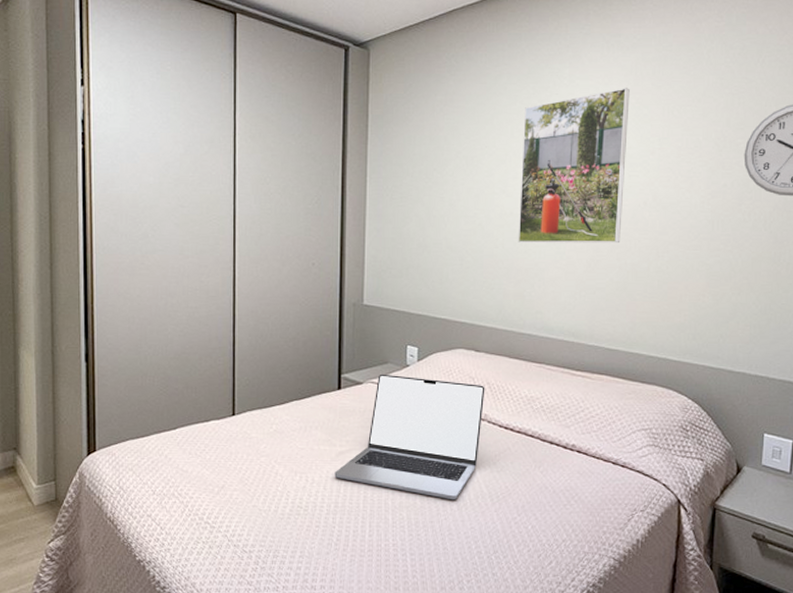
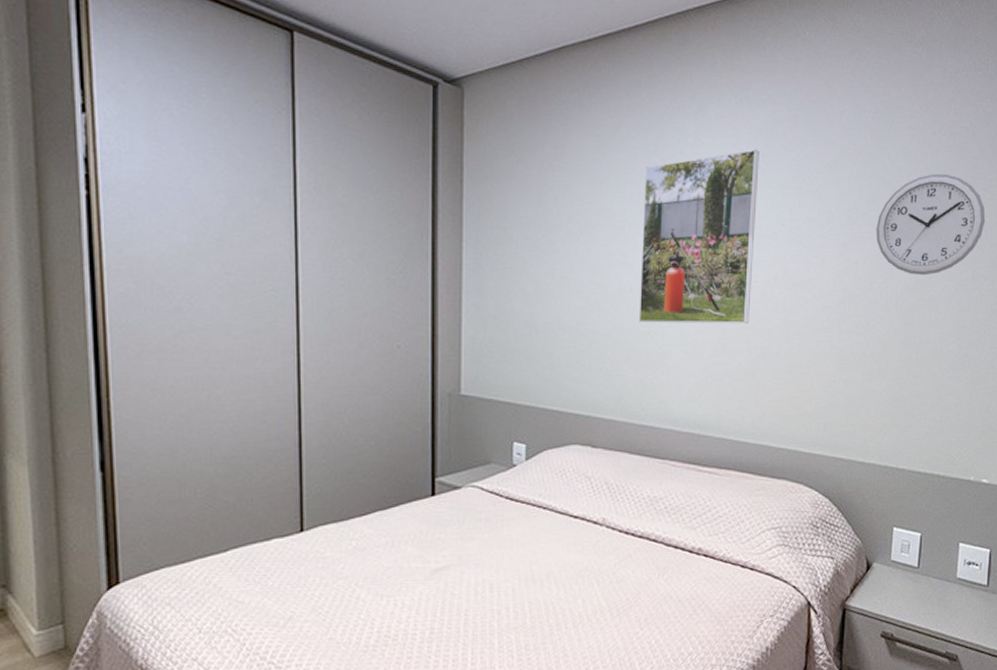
laptop: present [334,374,485,501] -> none [429,476,603,618]

